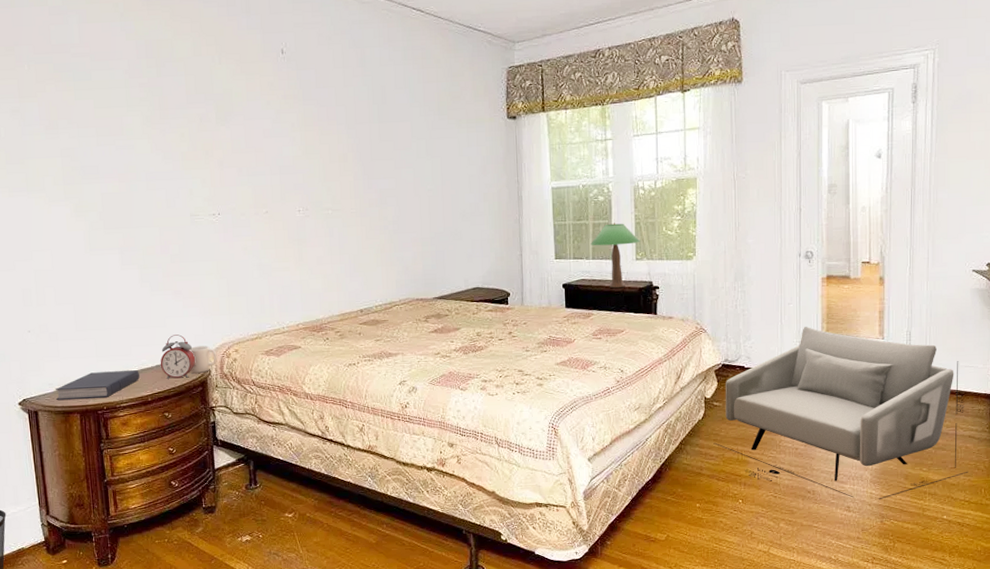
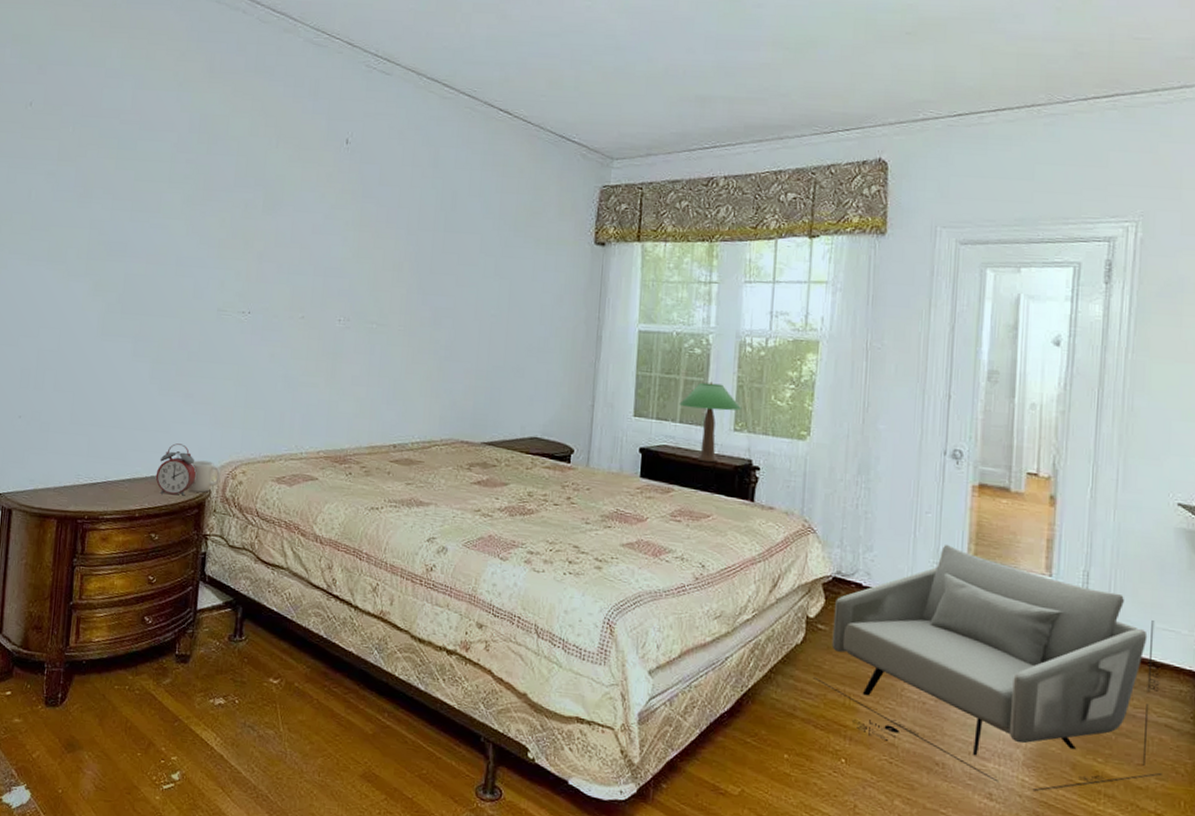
book: present [56,370,140,401] -> none [35,473,131,505]

